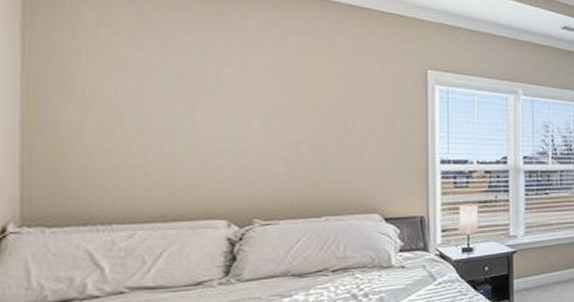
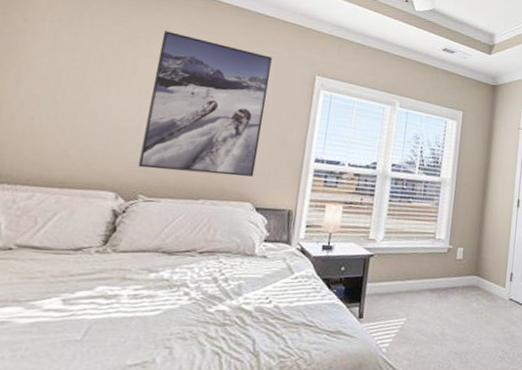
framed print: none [244,35,377,190] -> present [138,30,272,177]

